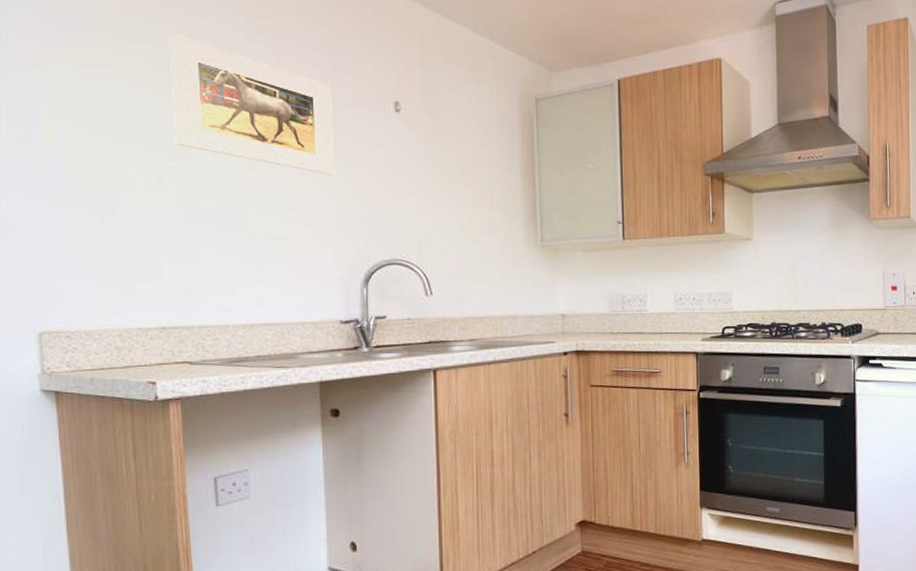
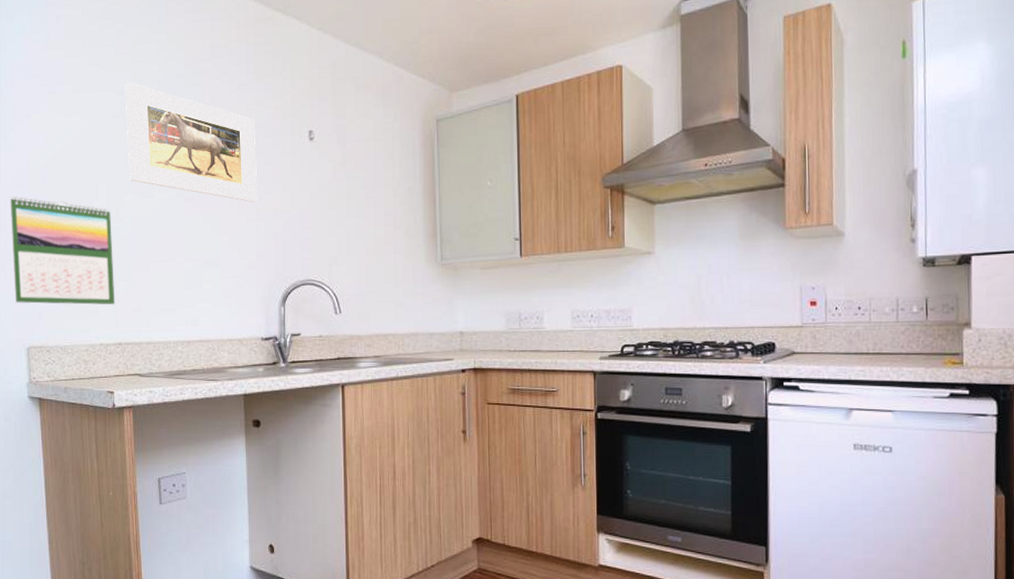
calendar: none [13,155,158,284] -> present [9,195,115,305]

